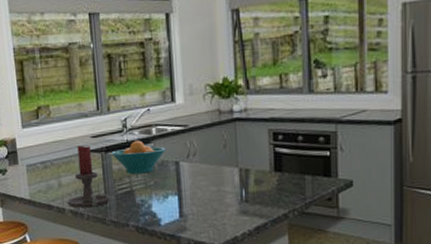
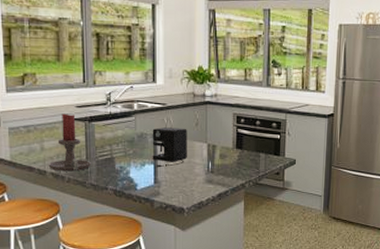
fruit bowl: present [111,140,166,175] -> none [95,113,146,144]
coffee maker: none [174,151,216,199] -> present [152,127,187,168]

